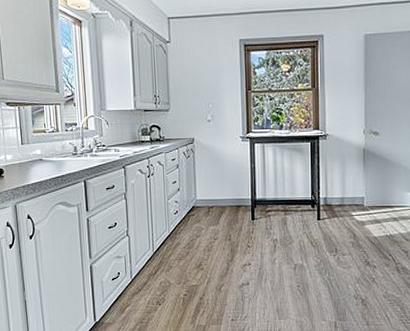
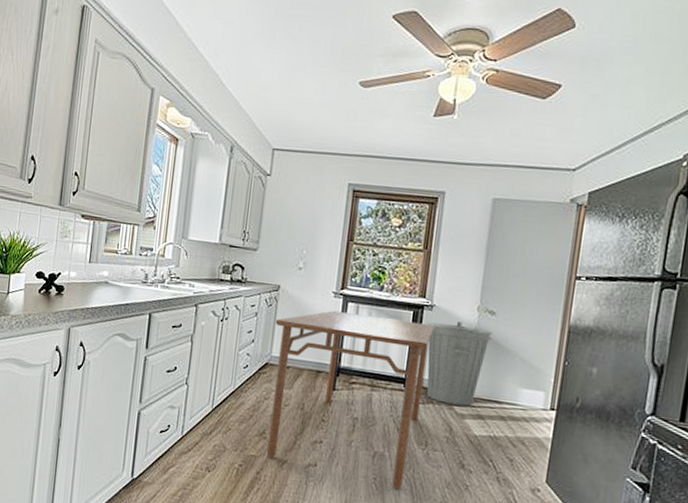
dining table: none [195,151,330,291] -> present [266,310,435,489]
trash can: none [323,145,378,215] -> present [426,322,493,406]

